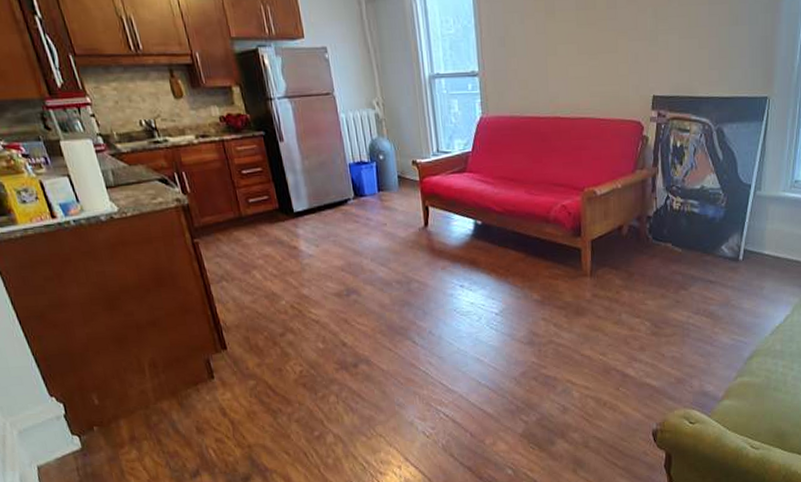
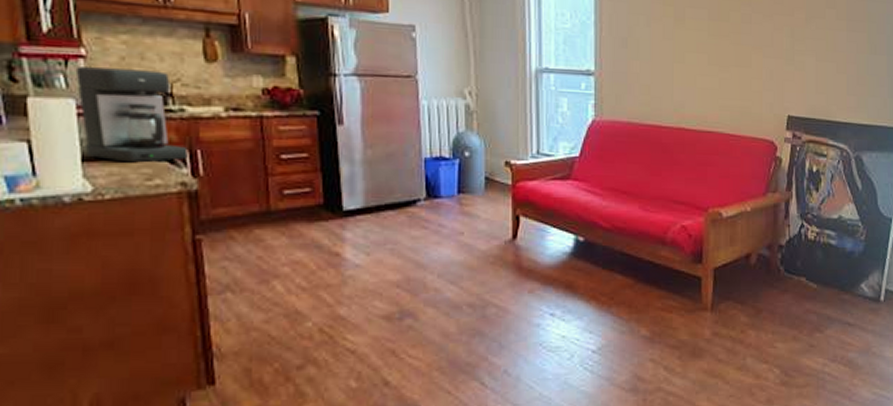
coffee maker: none [86,110,177,187] -> present [75,67,188,163]

